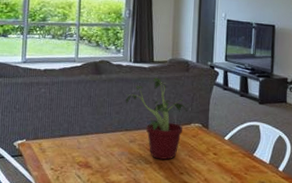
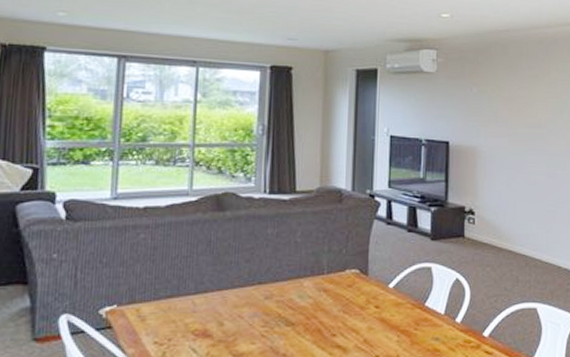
potted plant: present [125,77,188,160] -> none [258,212,341,319]

